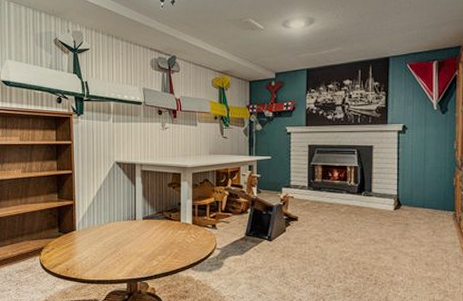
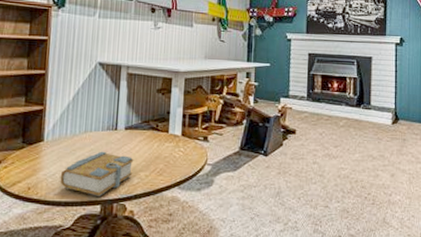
book: none [92,238,152,276] -> present [60,151,134,196]

